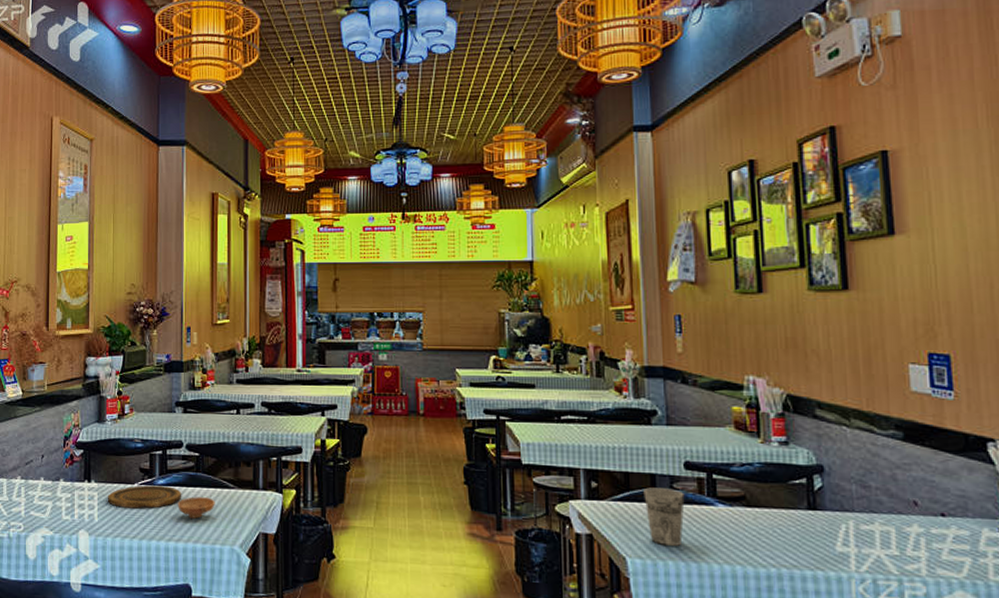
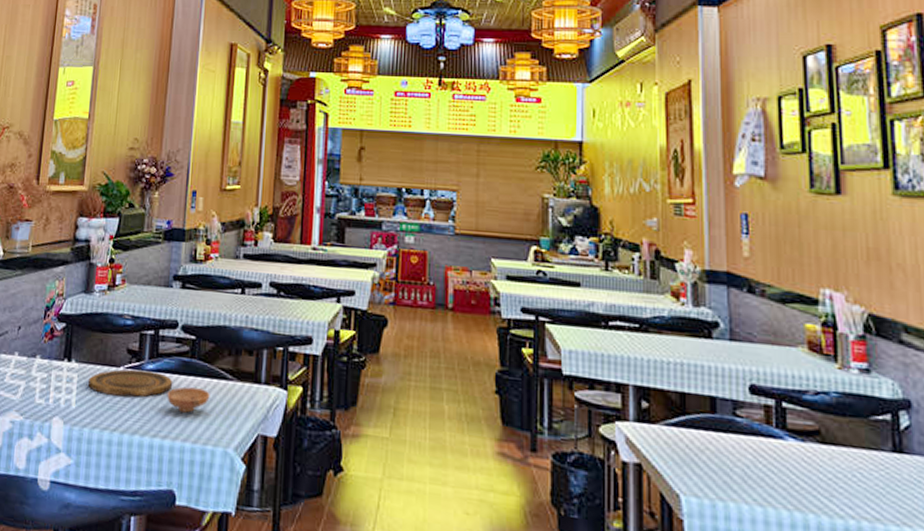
cup: present [643,487,685,547] -> none [702,412,749,486]

